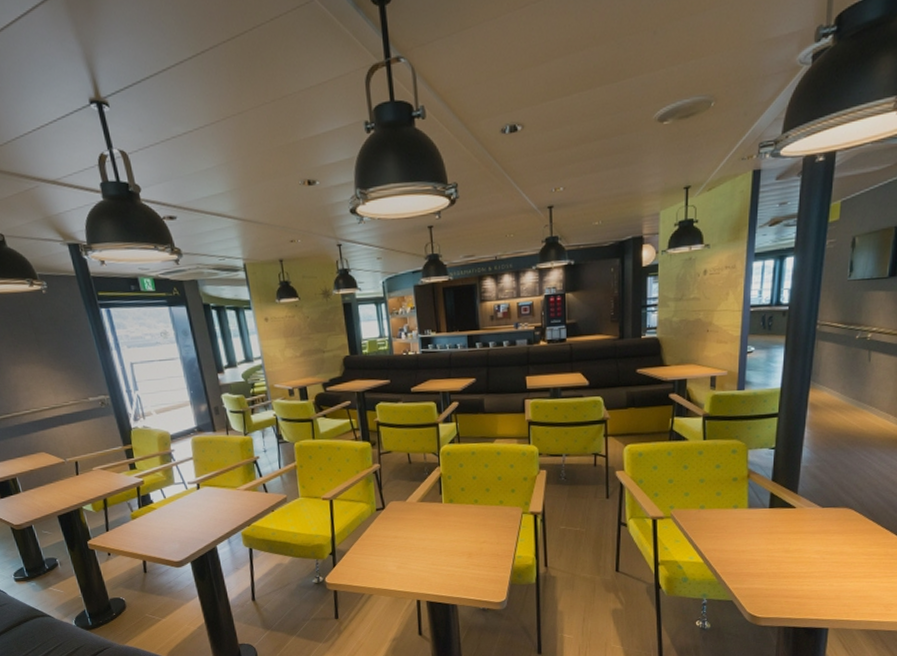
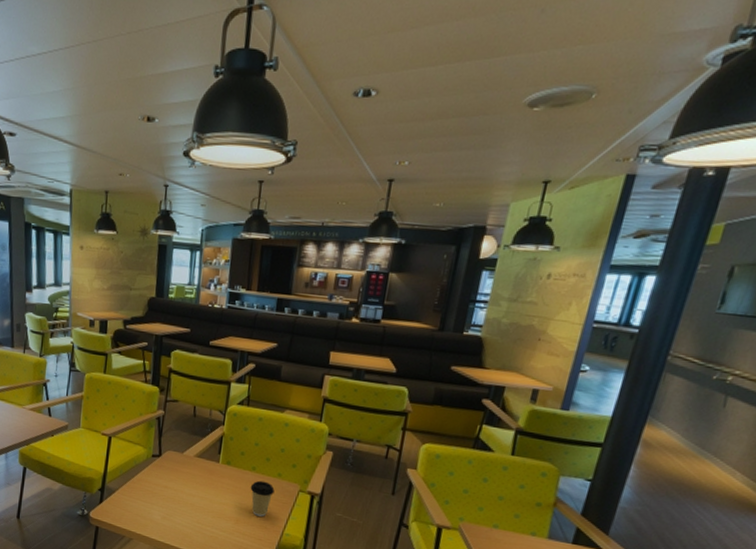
coffee cup: none [476,511,499,546] -> present [250,480,275,517]

